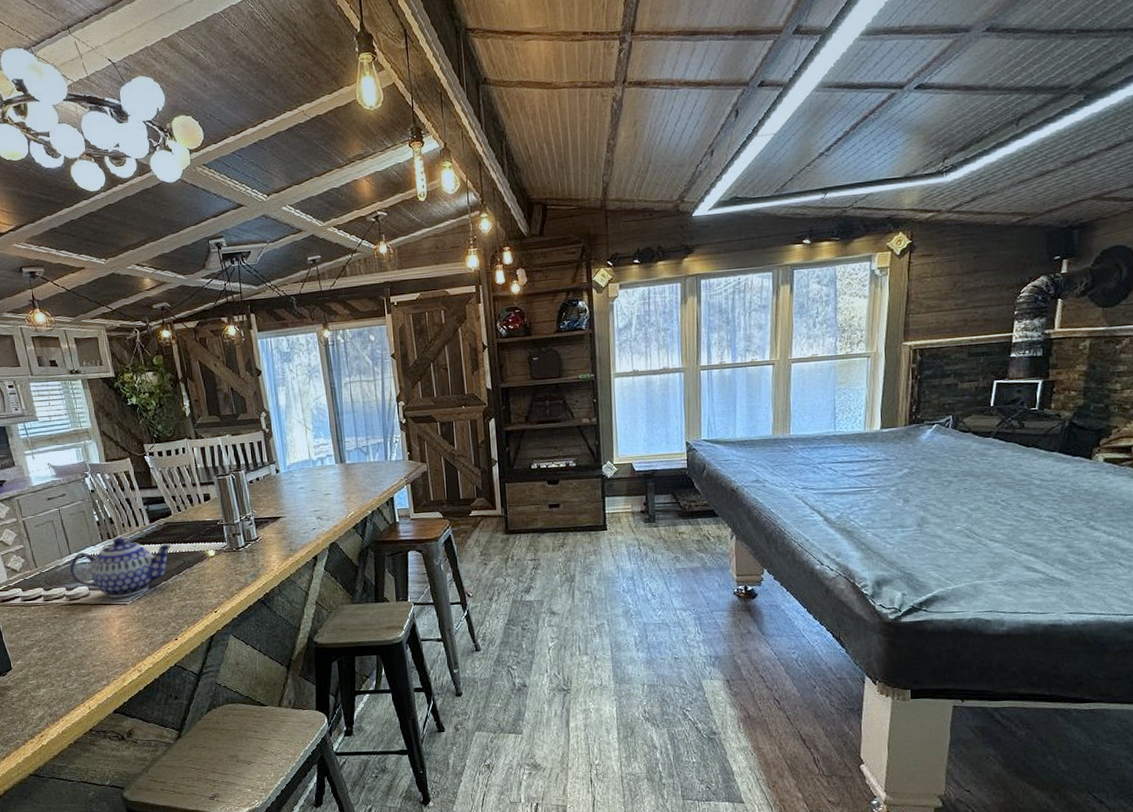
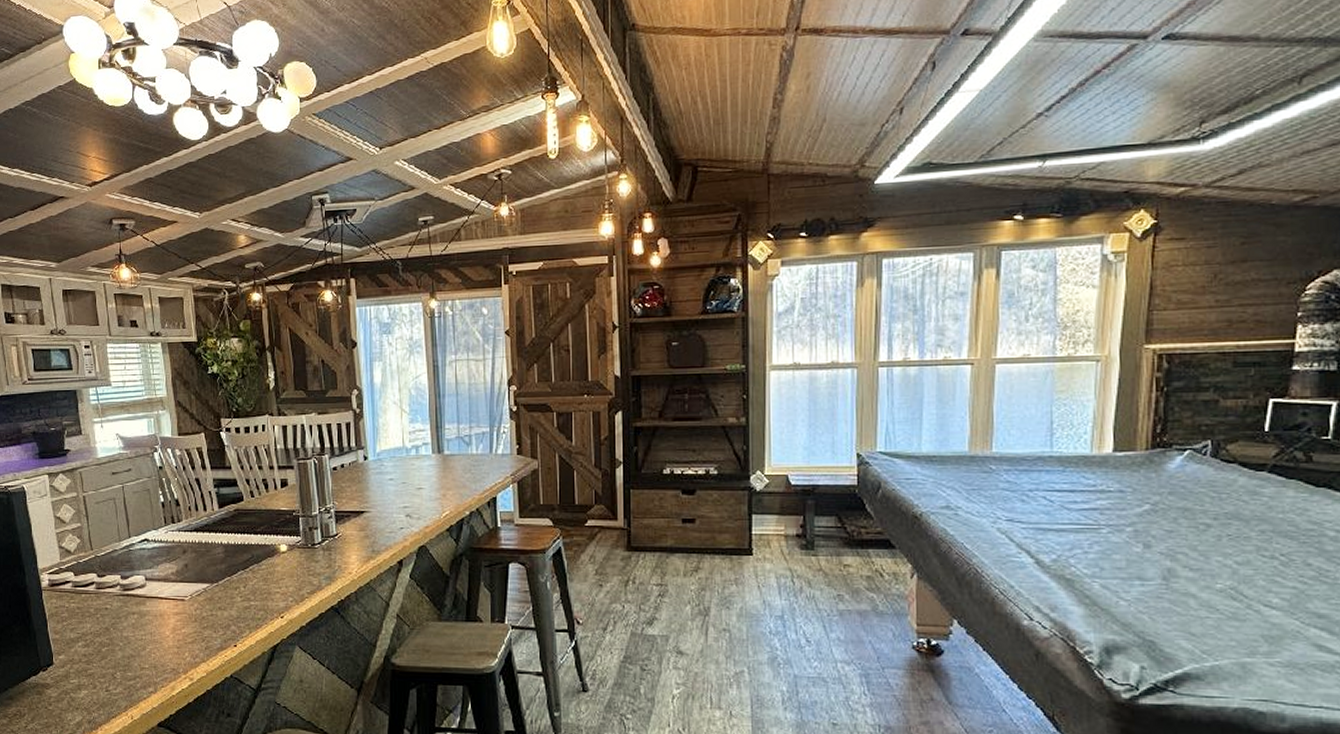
teapot: present [70,537,172,598] -> none [128,522,241,592]

